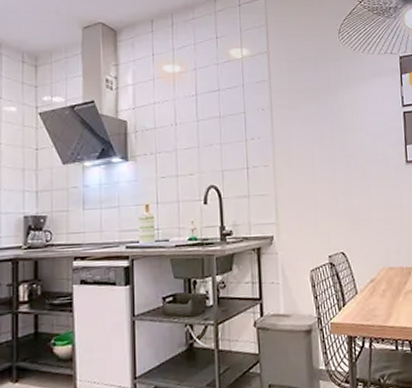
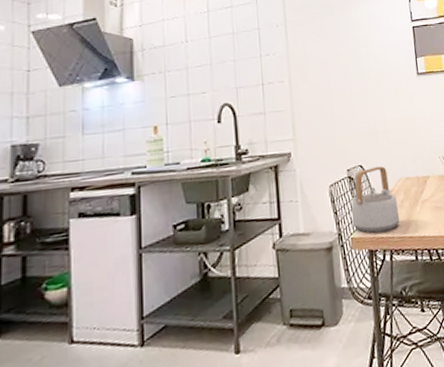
teapot: none [331,254,381,320] -> present [351,165,400,233]

